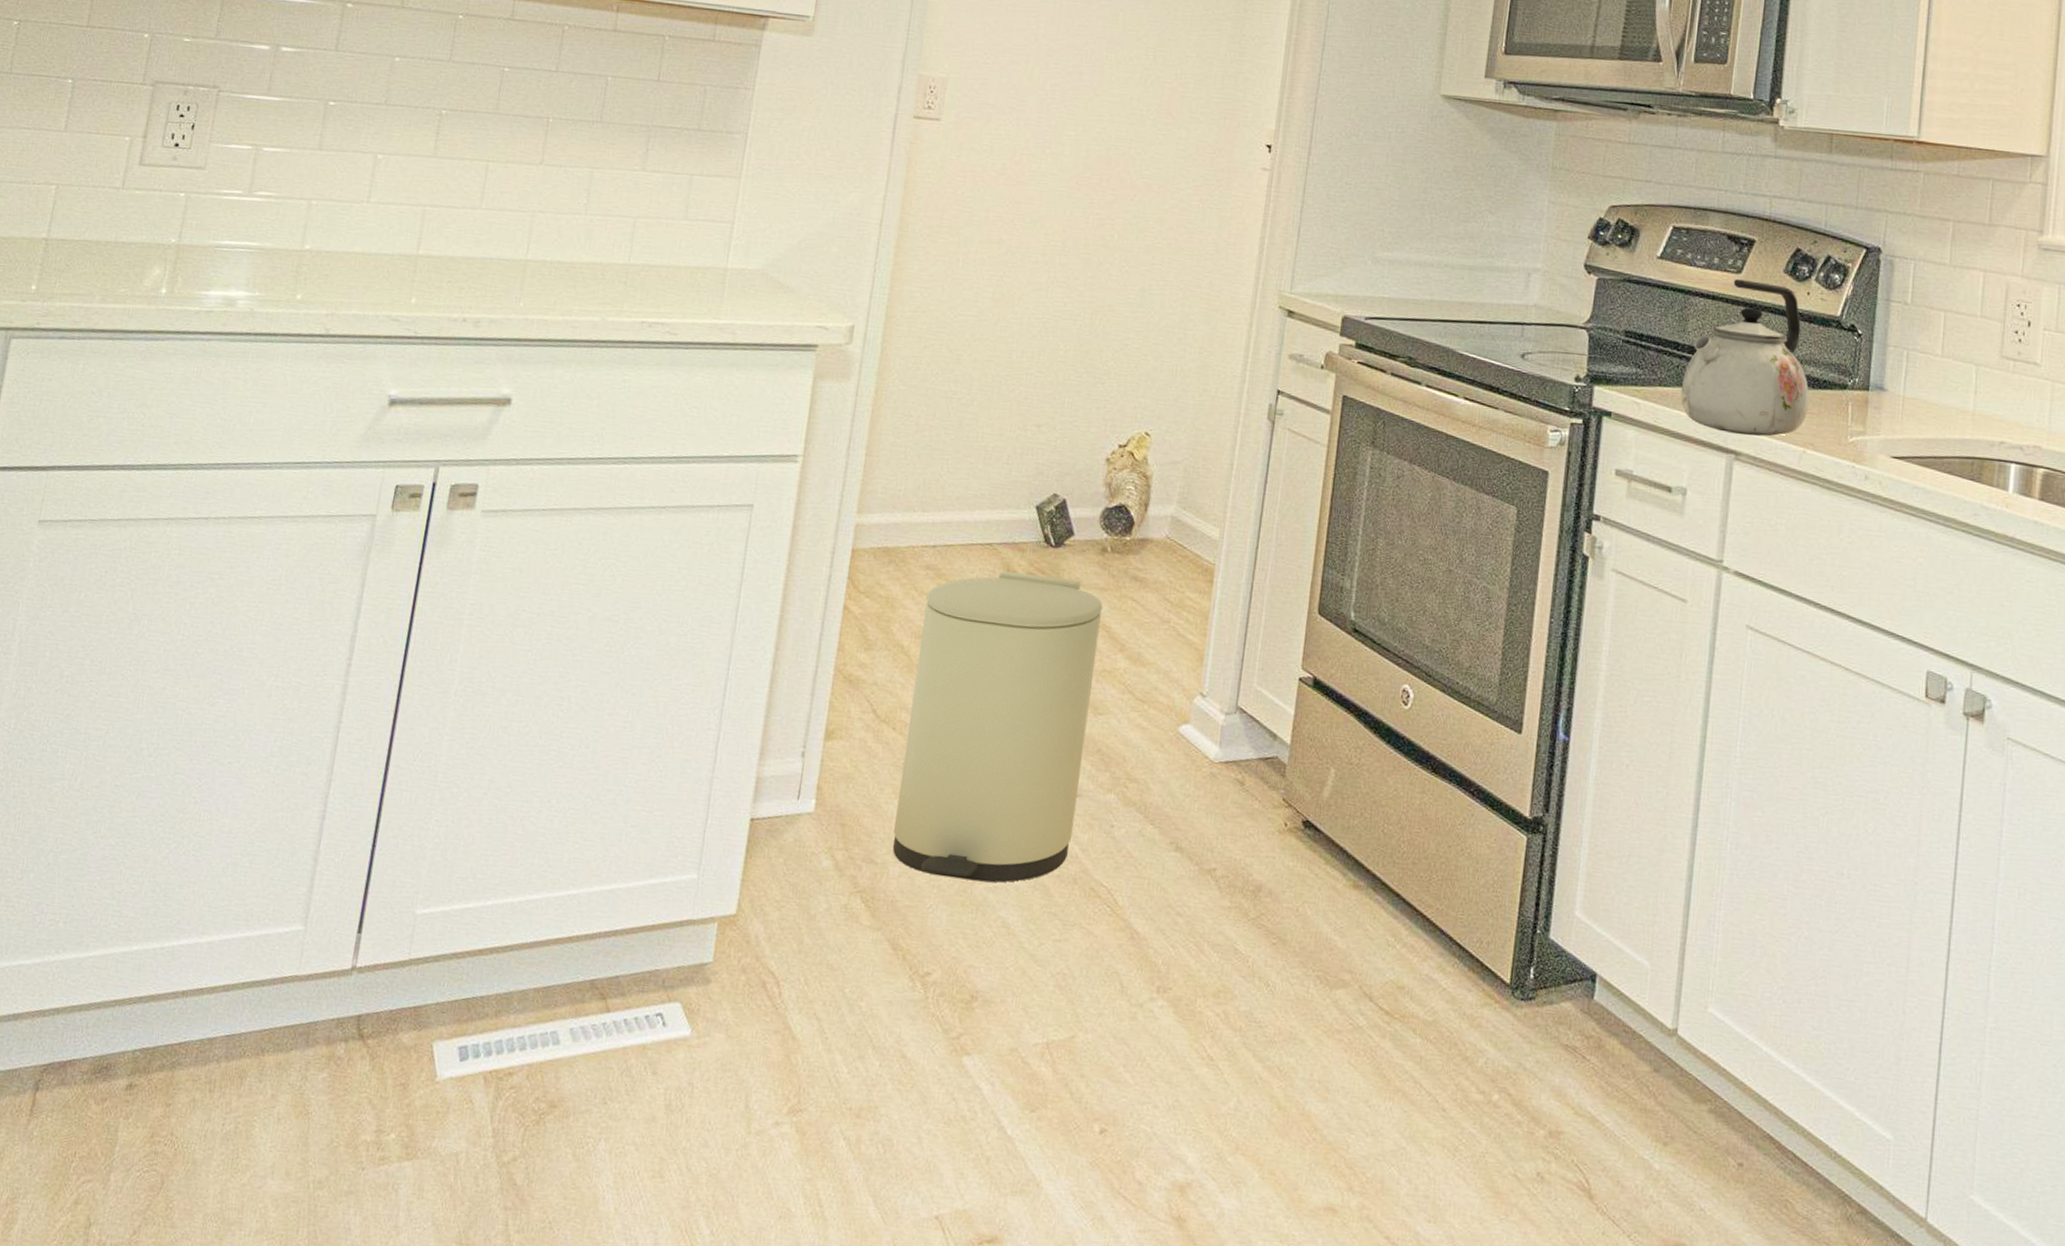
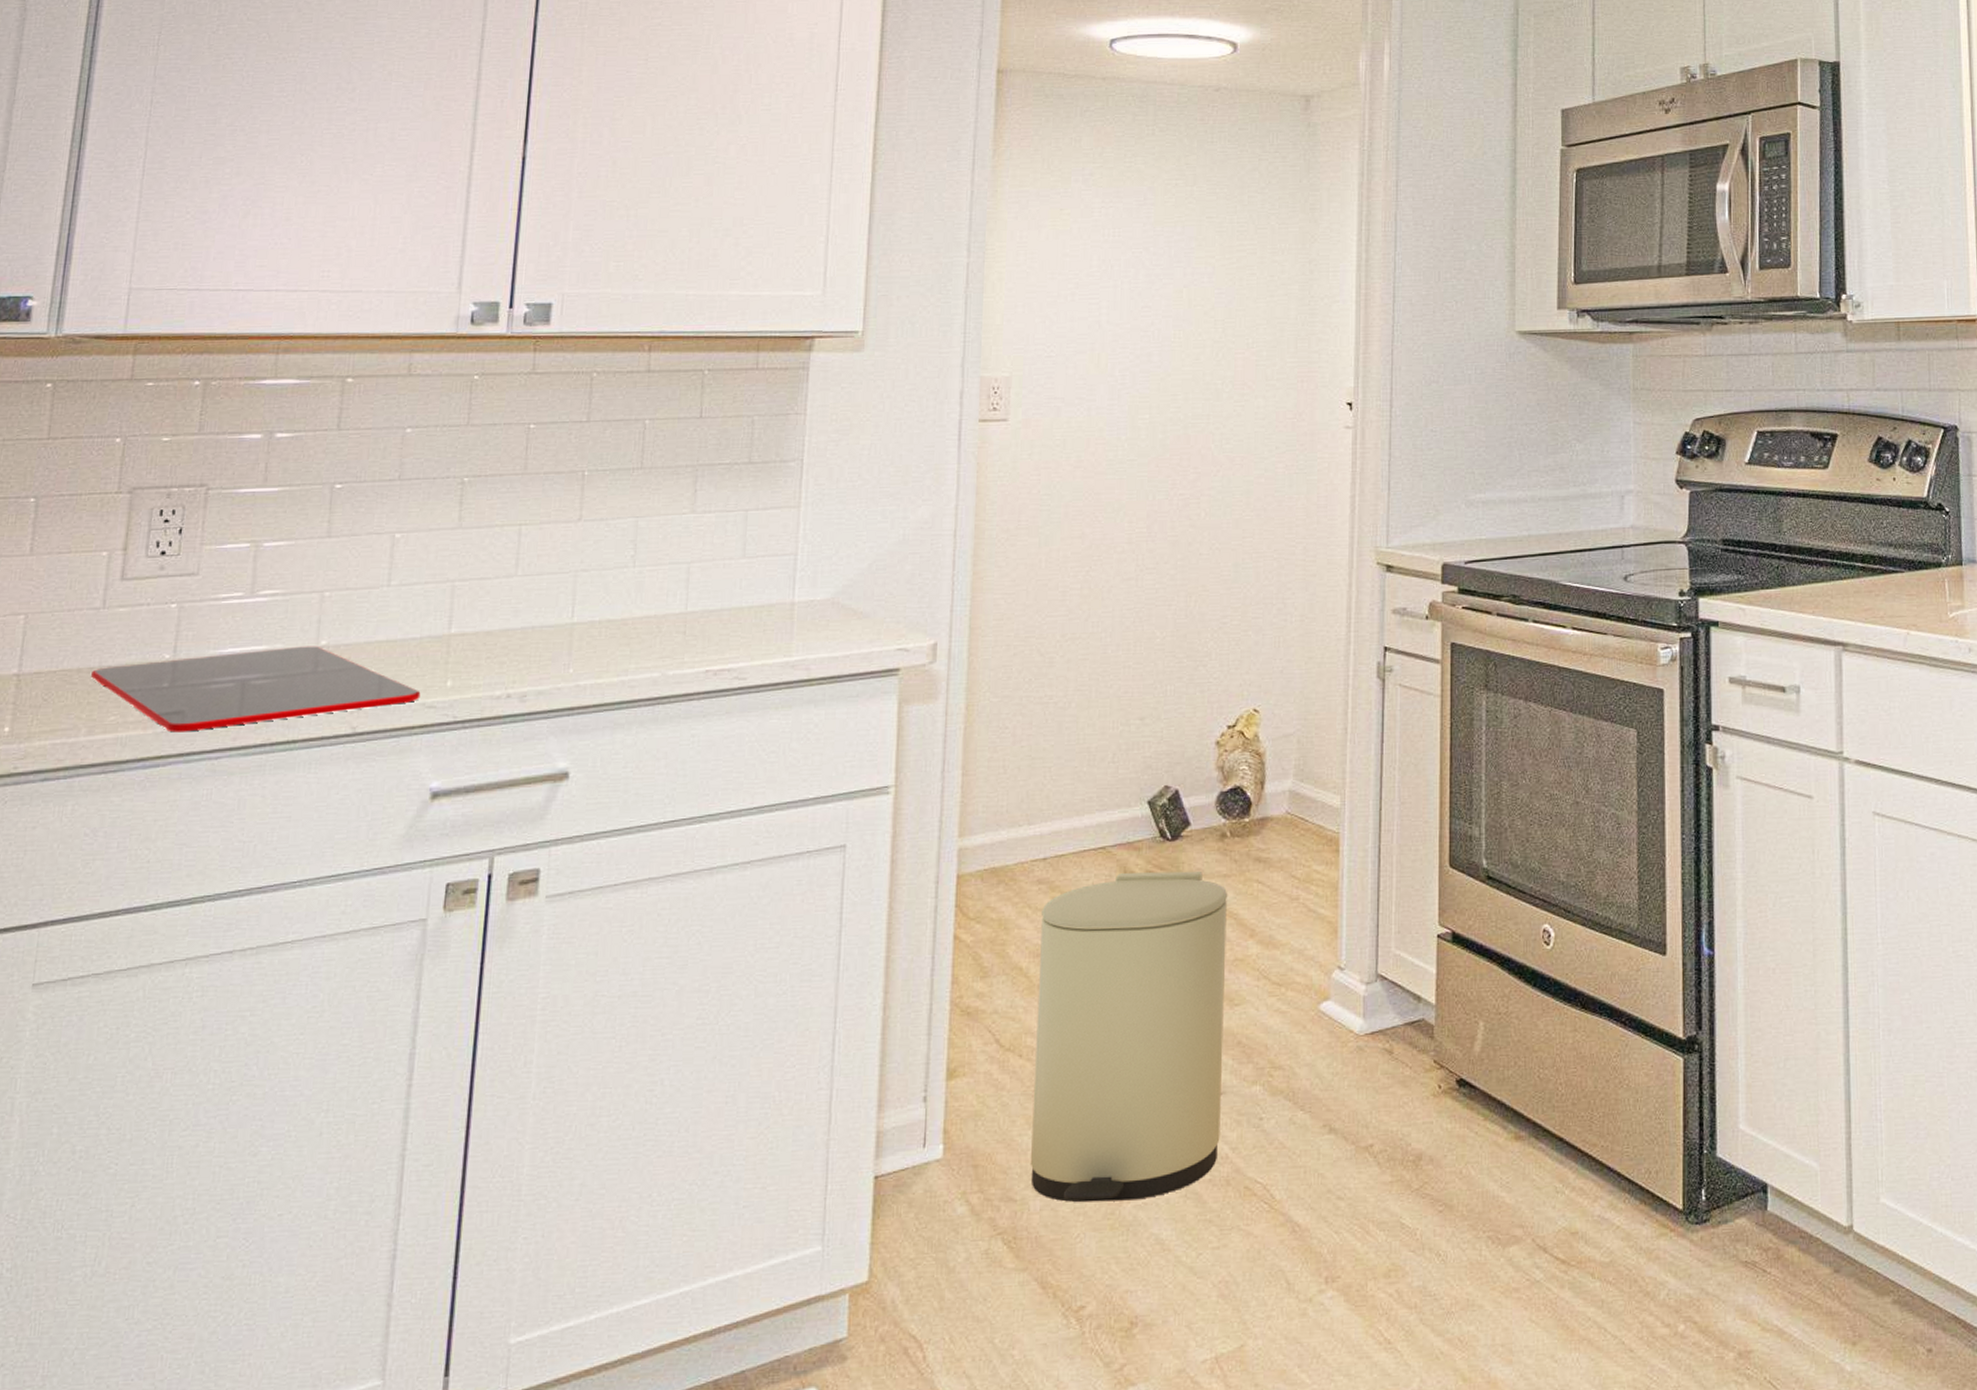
cutting board: none [108,243,388,314] -> present [91,646,421,733]
kettle: present [1680,279,1809,437] -> none [1783,474,1907,625]

